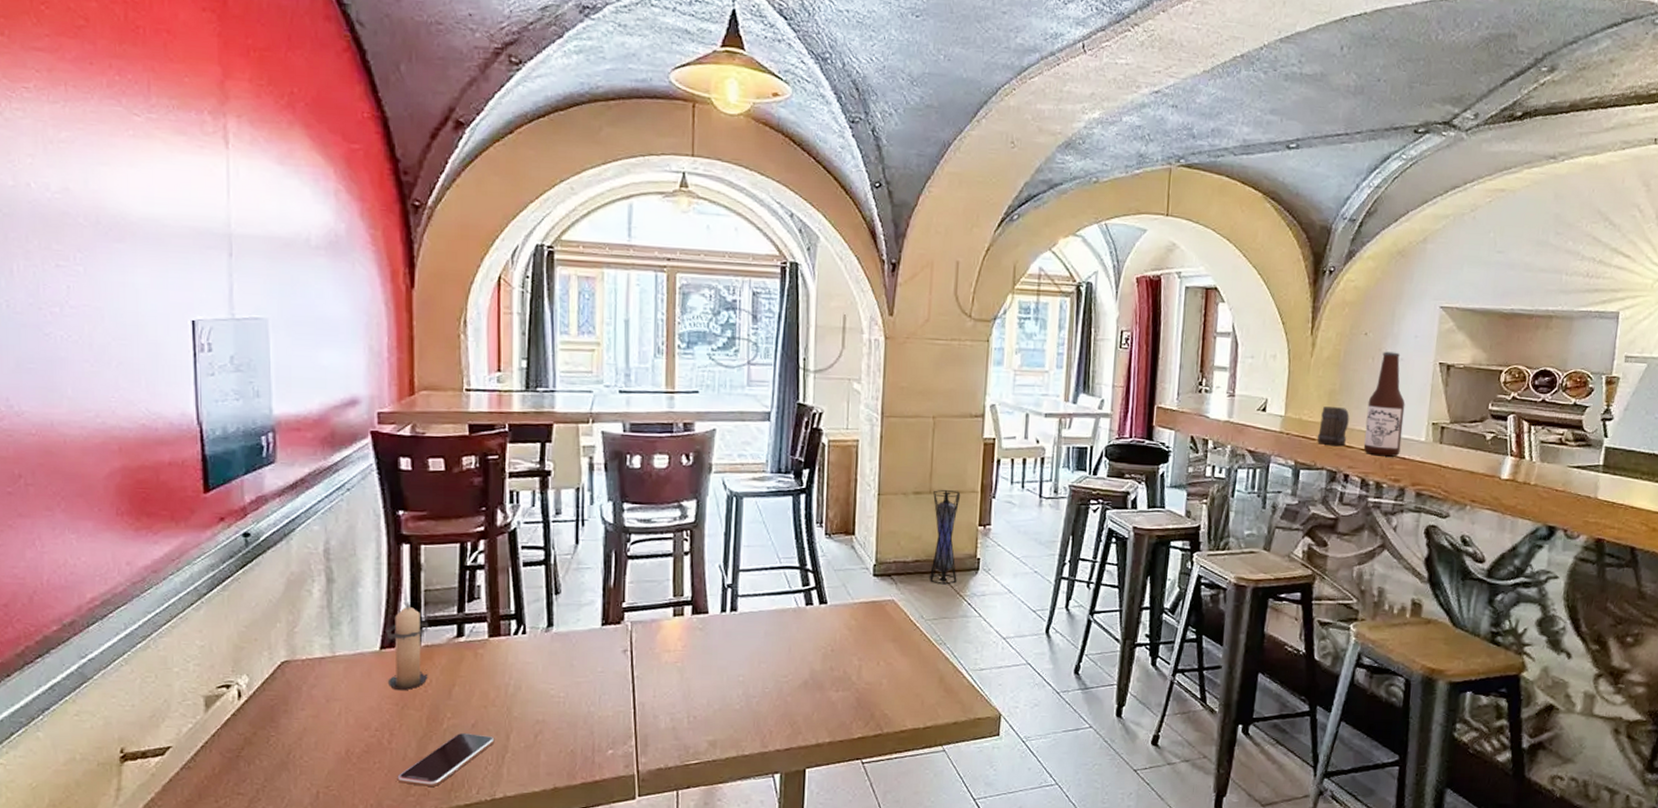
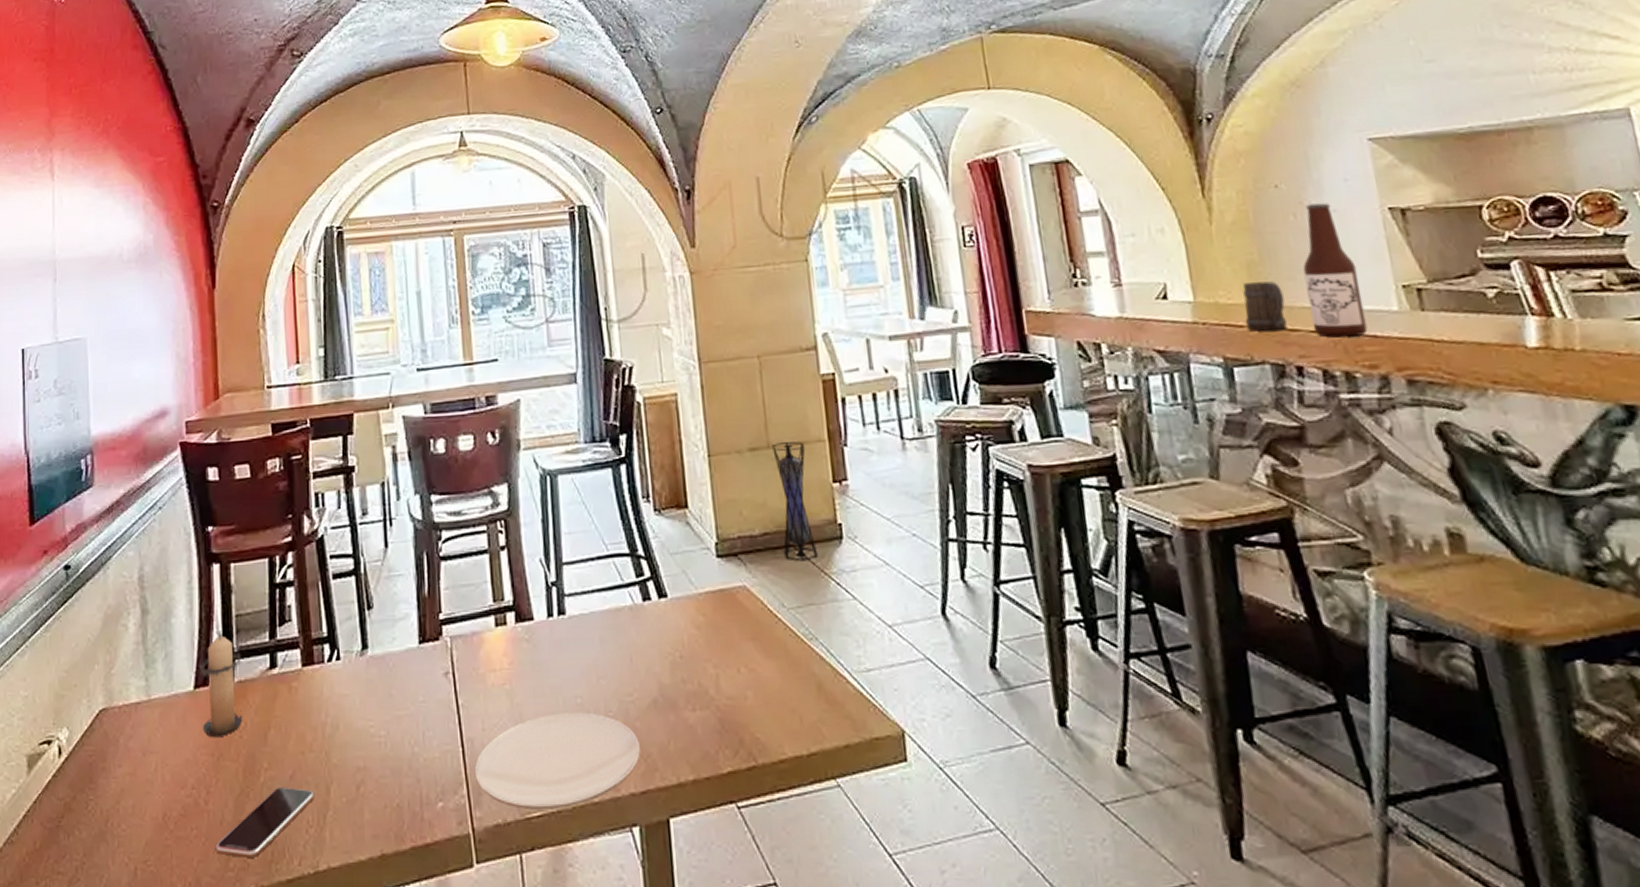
plate: none [644,687,788,759] -> present [475,712,640,810]

